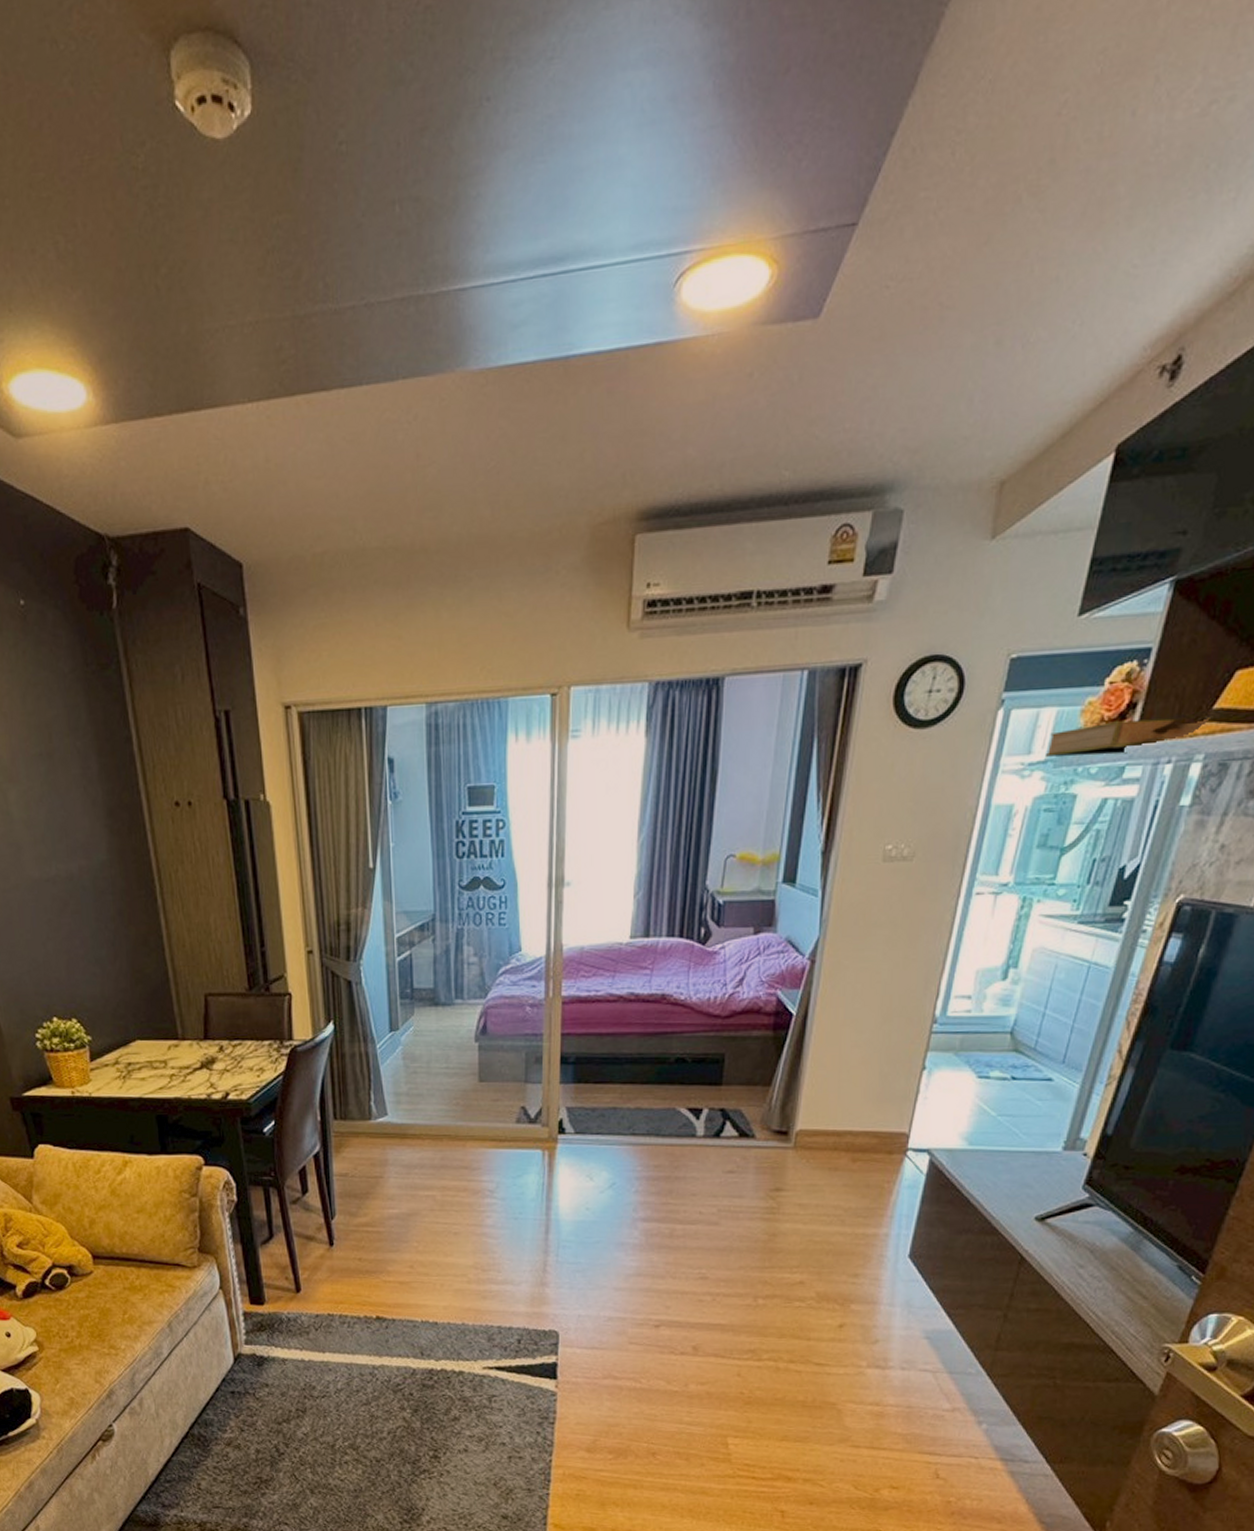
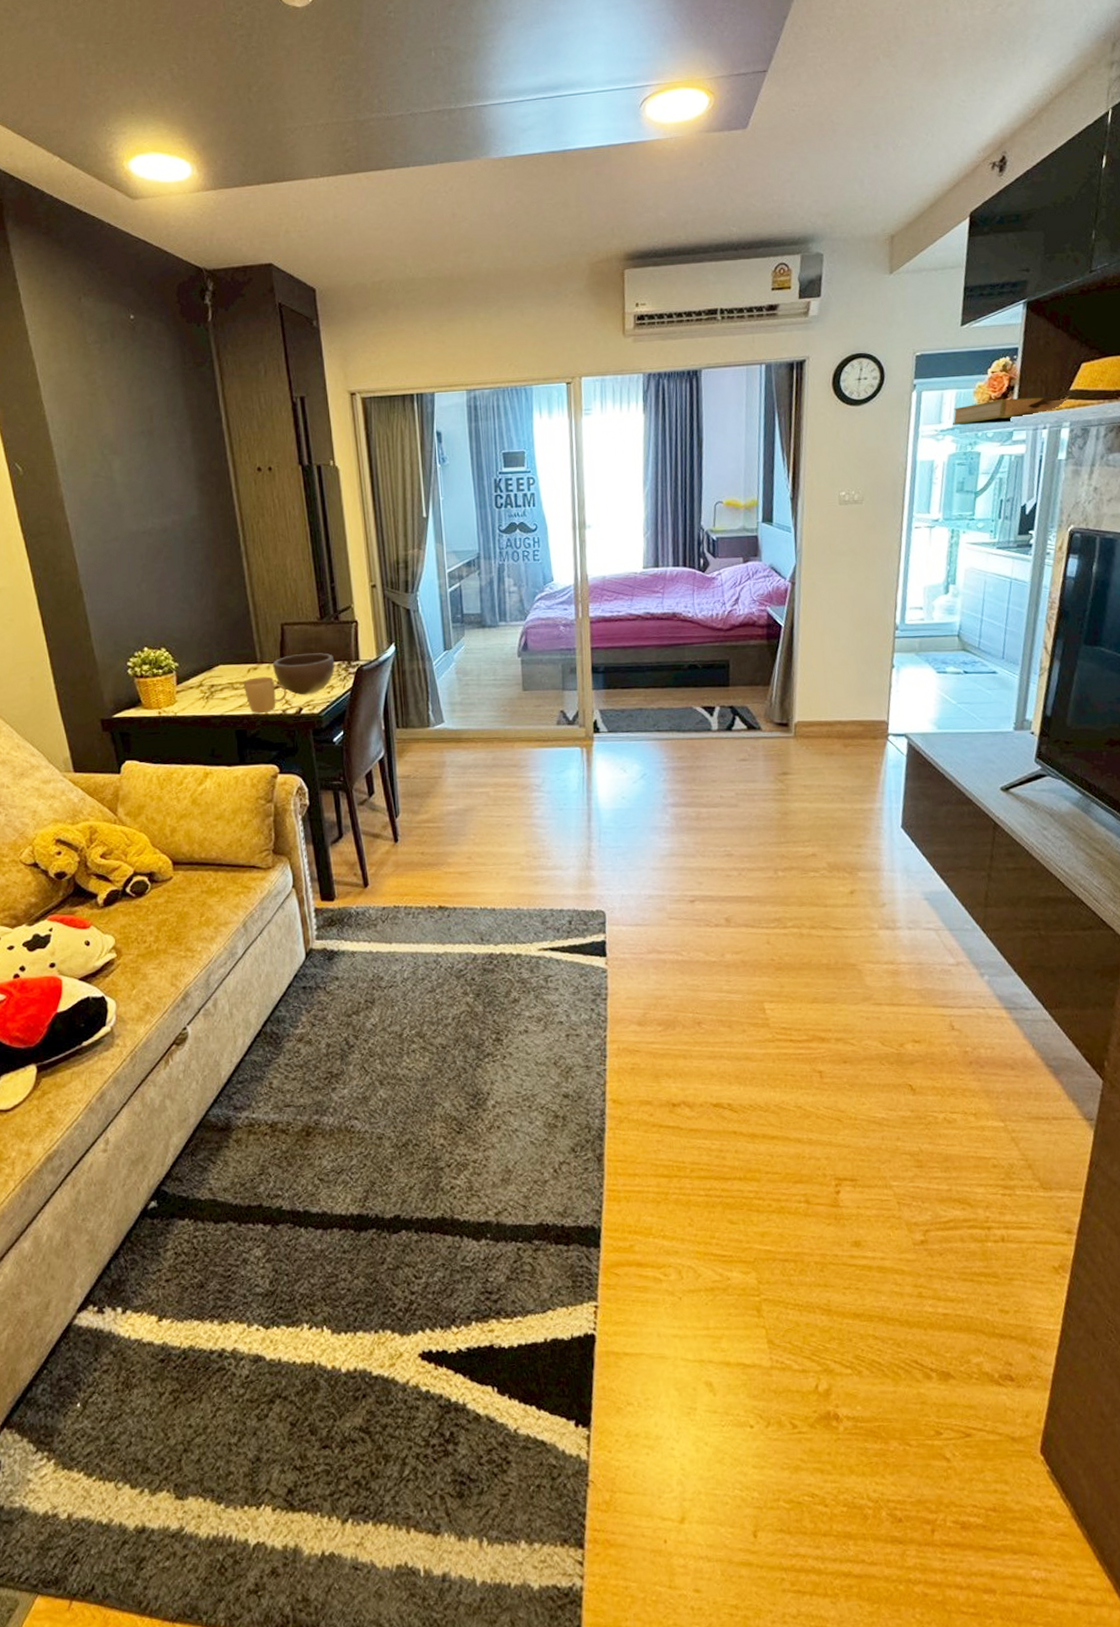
mug: none [163,1055,211,1096] -> present [243,676,286,713]
bowl: none [196,1030,266,1079] -> present [273,653,335,696]

